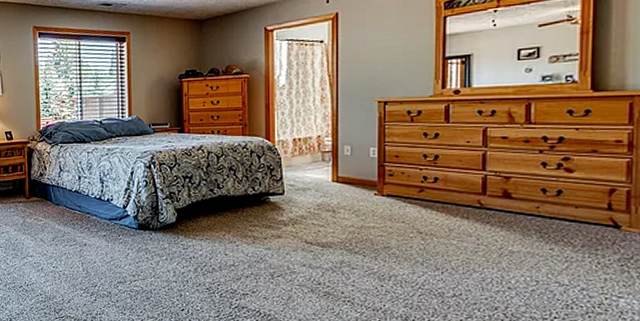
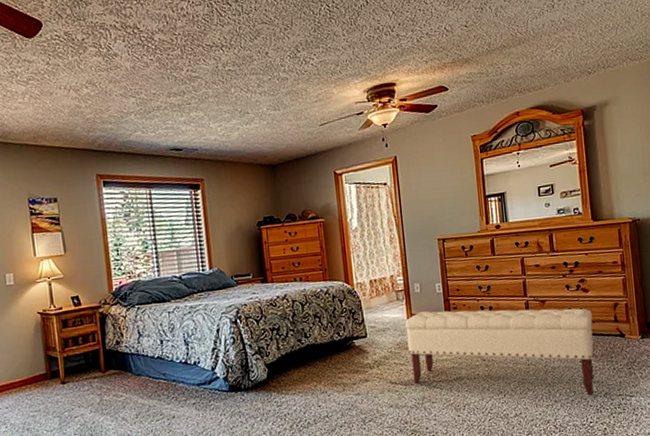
bench: none [329,175,575,290] -> present [405,308,595,397]

